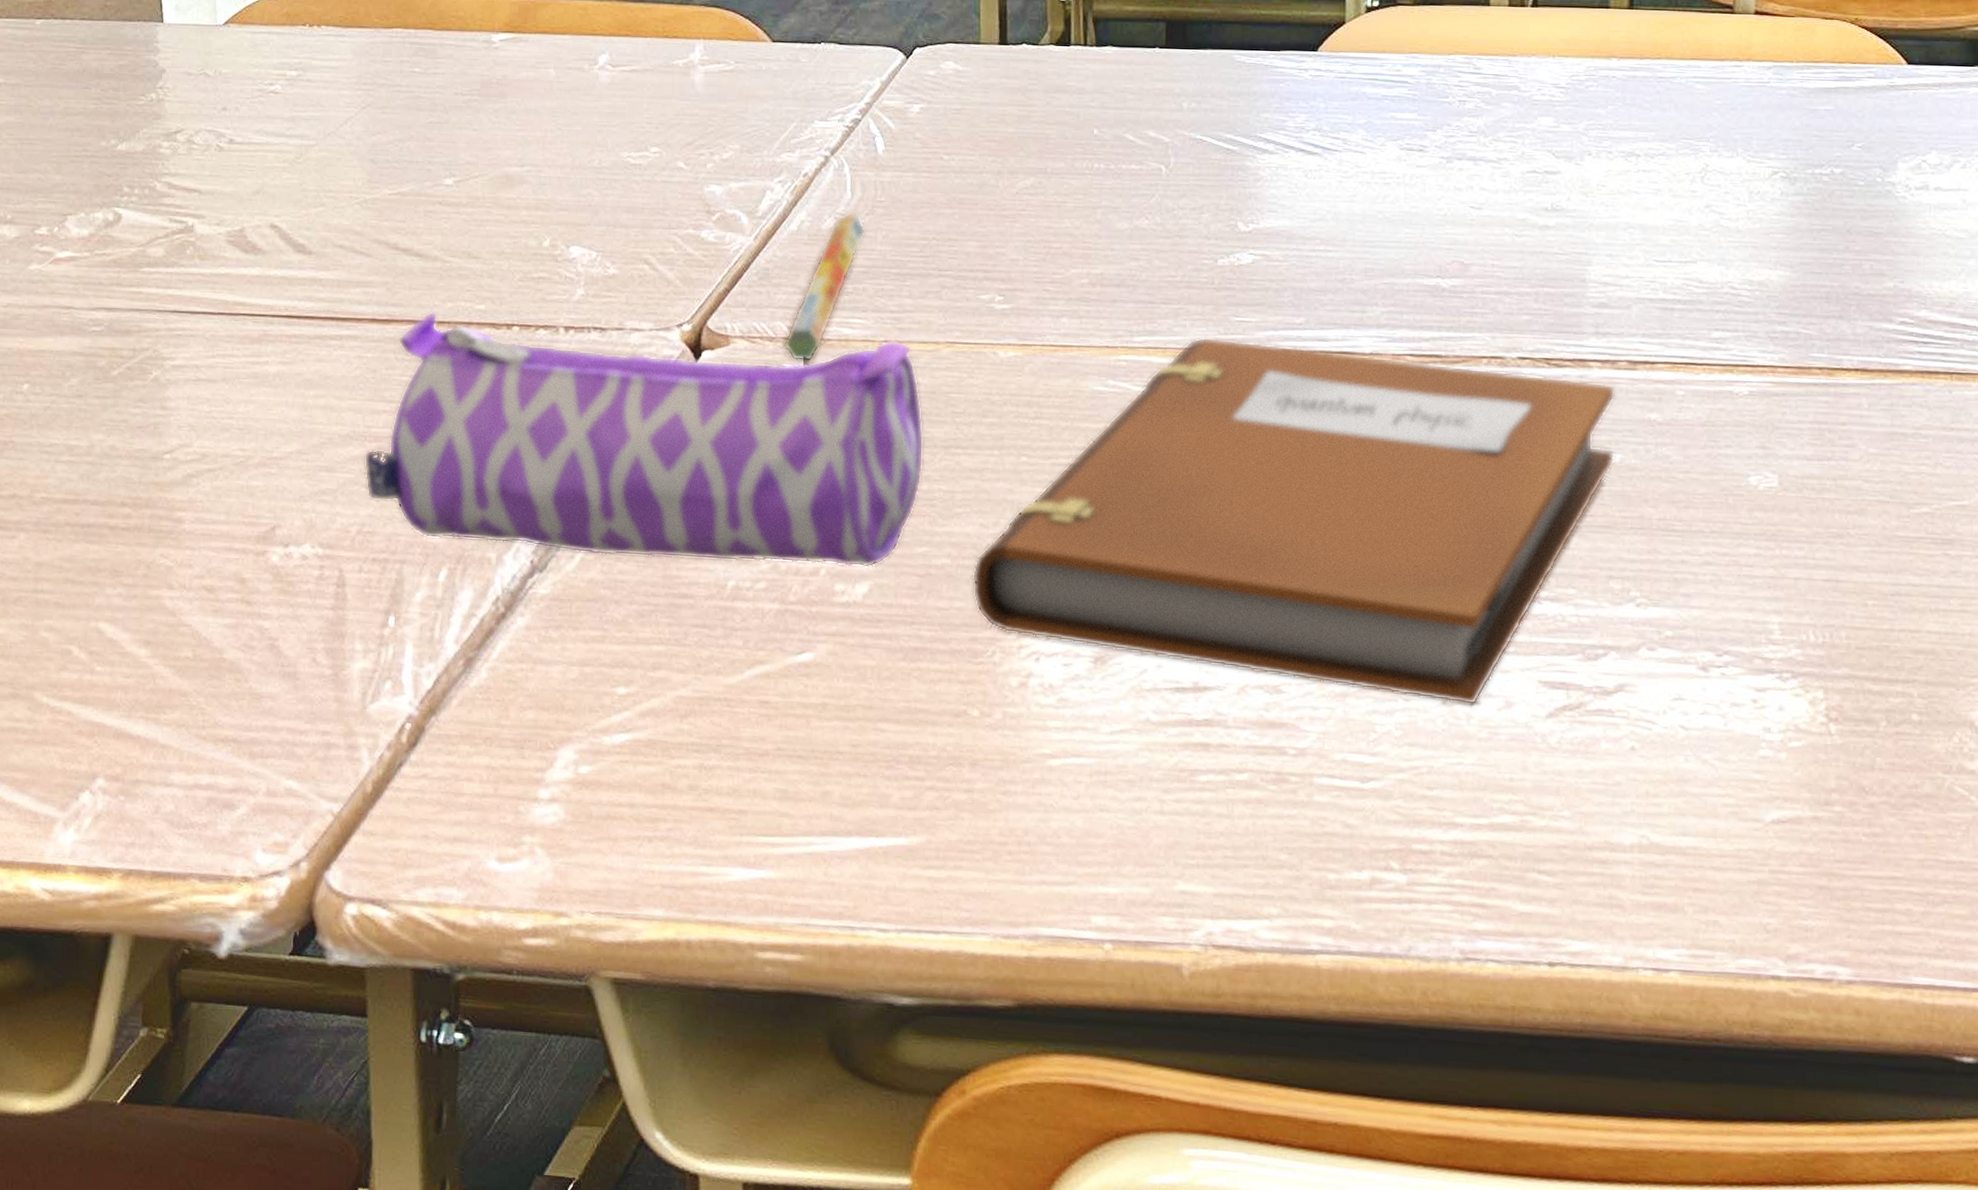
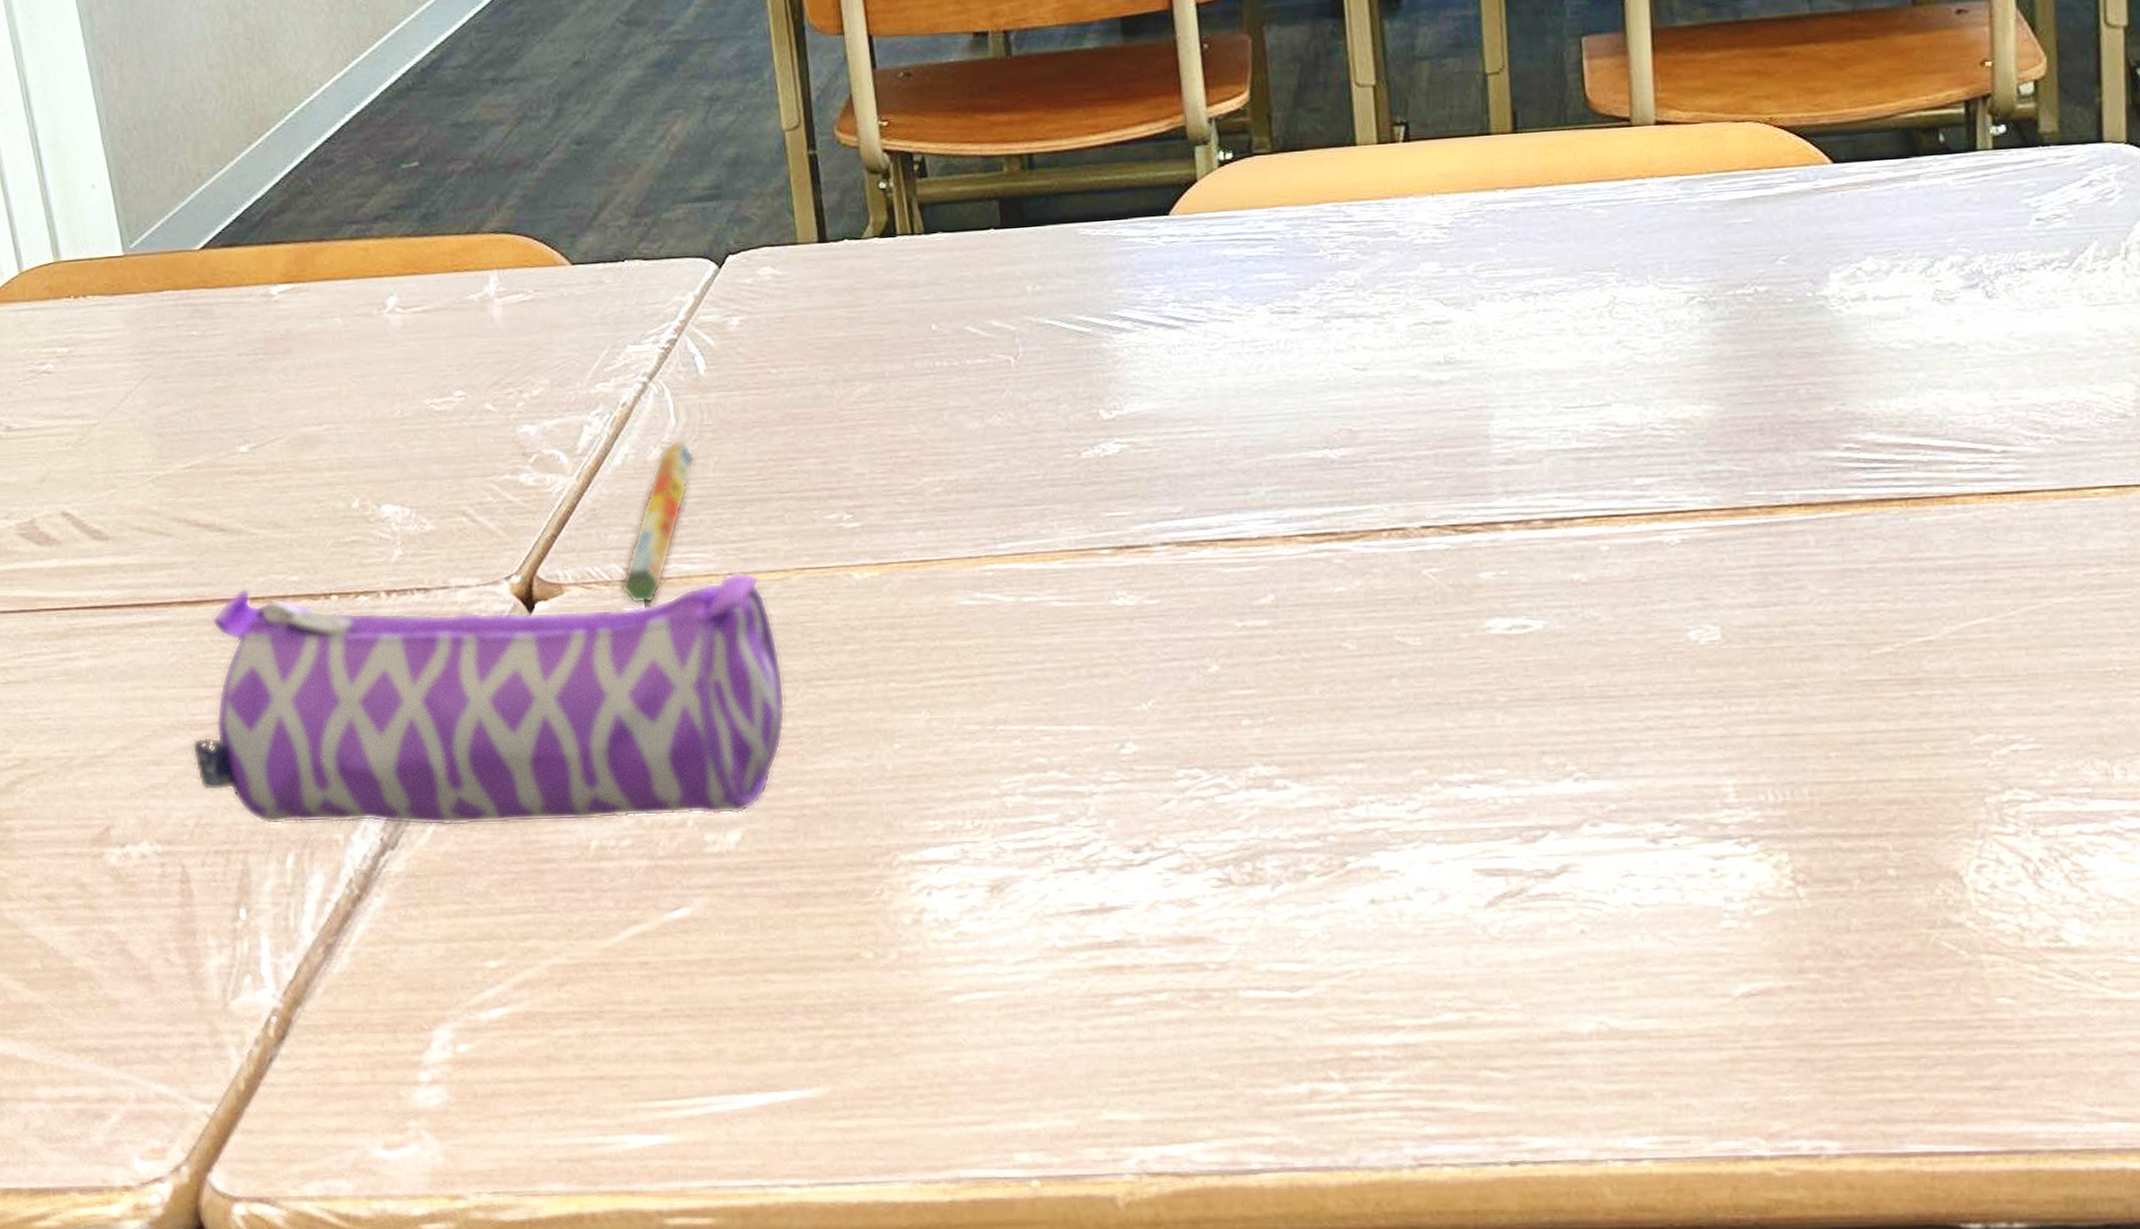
notebook: present [972,337,1616,706] -> none [850,536,1538,902]

